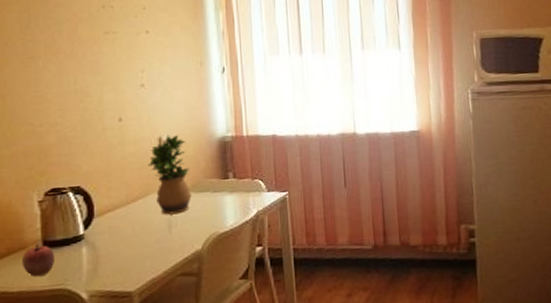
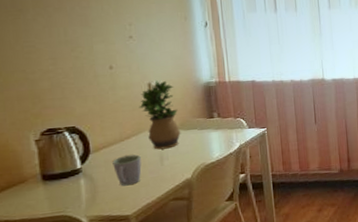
apple: present [22,245,54,277] -> none [22,179,54,206]
mug: none [117,220,148,257] -> present [112,154,142,186]

